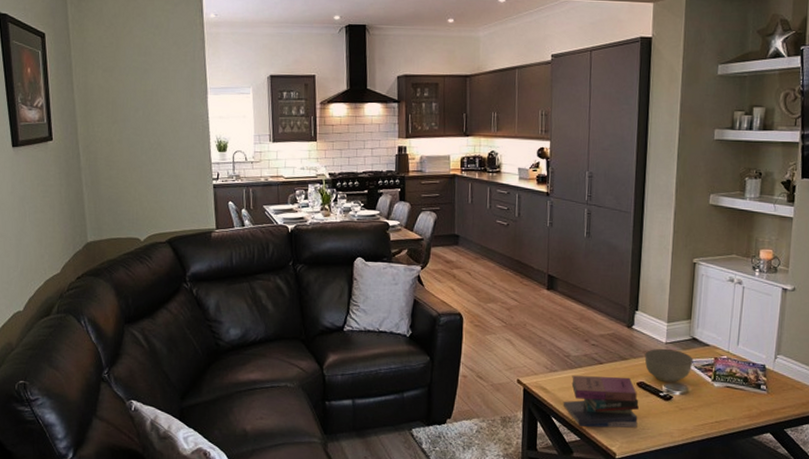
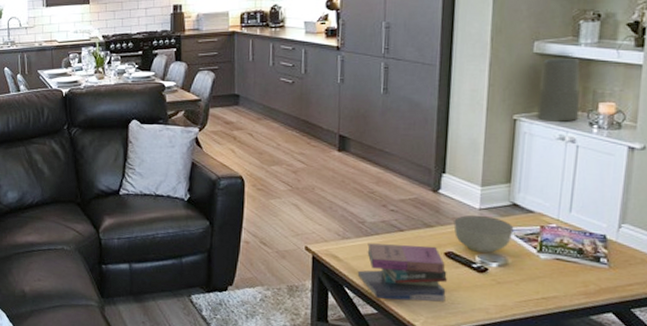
vase: none [712,210,746,266] -> present [537,58,581,122]

